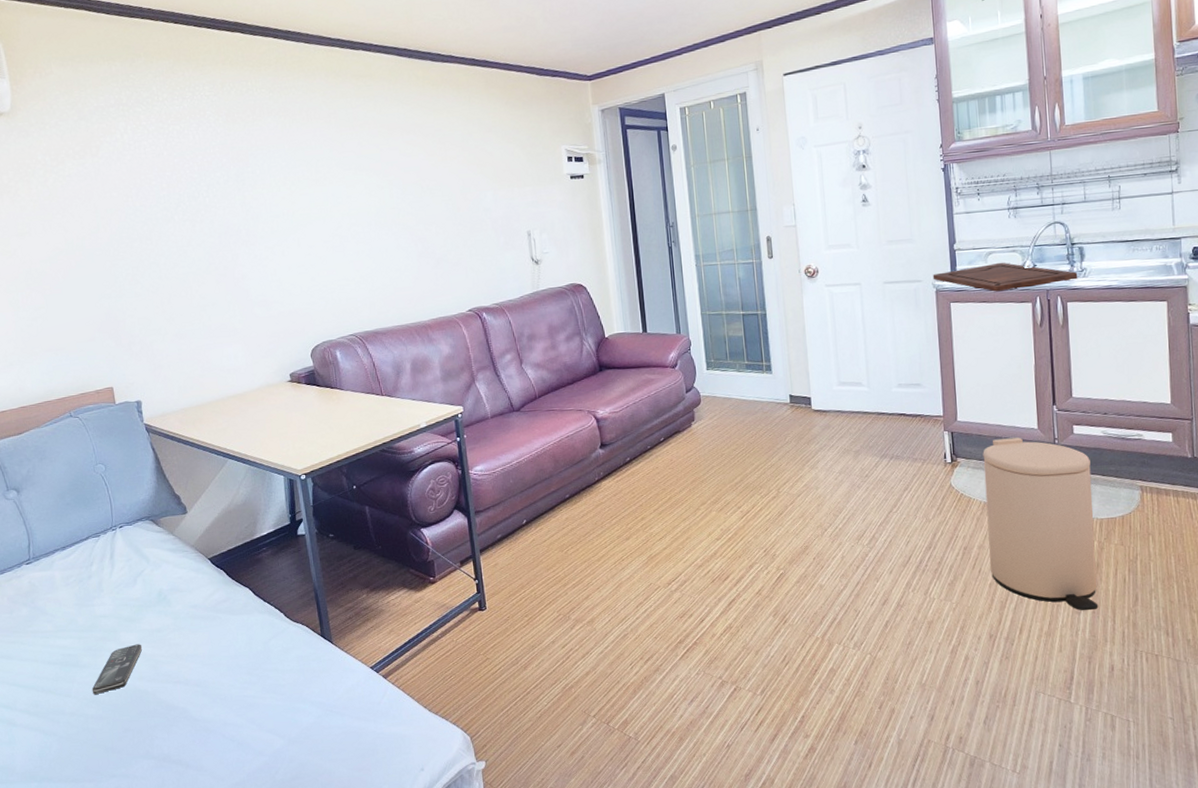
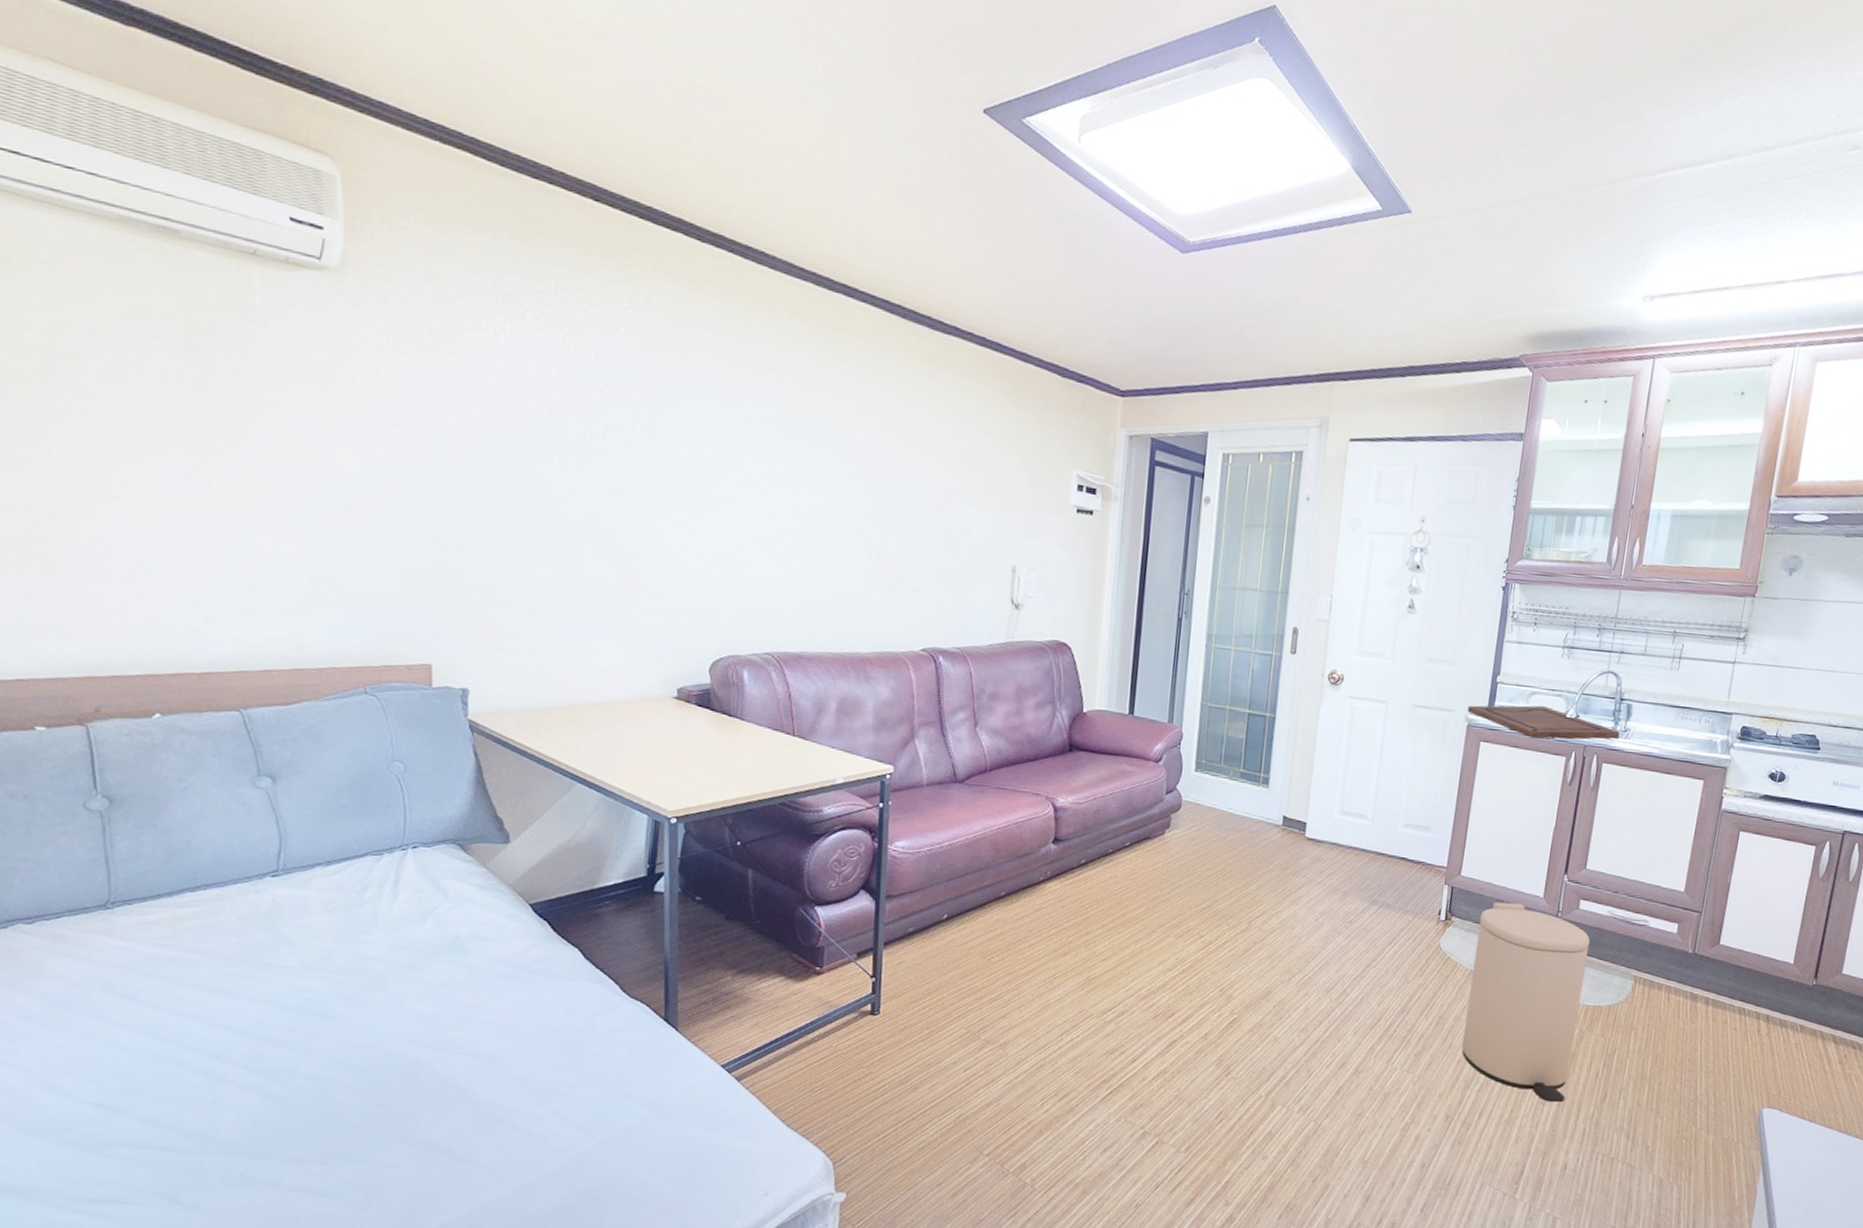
mobile phone: present [92,644,143,694] -> none [341,999,421,1056]

